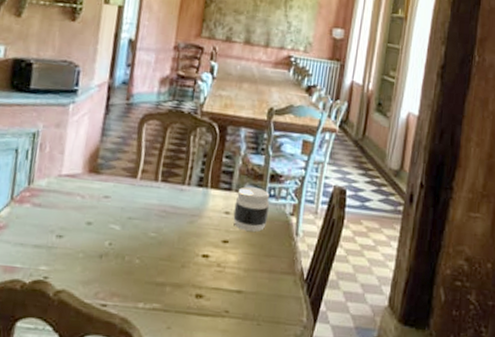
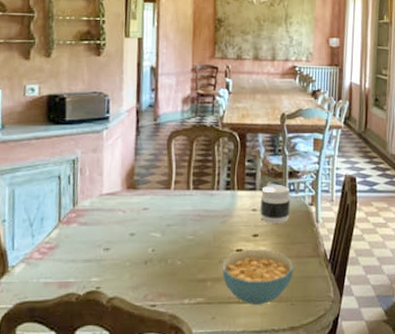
cereal bowl: none [183,256,265,321] -> present [222,249,294,306]

